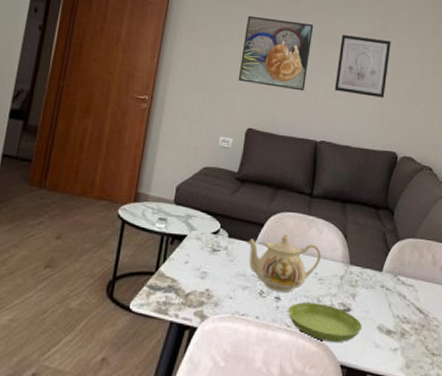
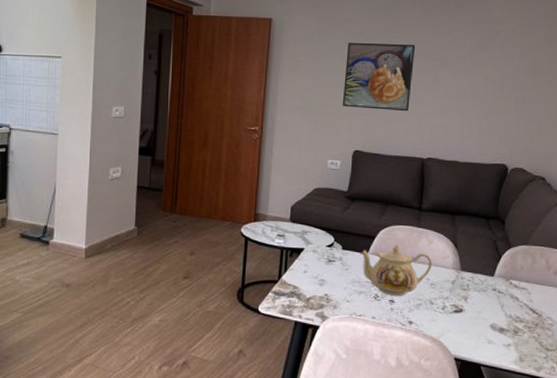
saucer: present [288,302,362,342] -> none [402,304,475,339]
wall art: present [334,34,391,98] -> none [439,52,499,112]

